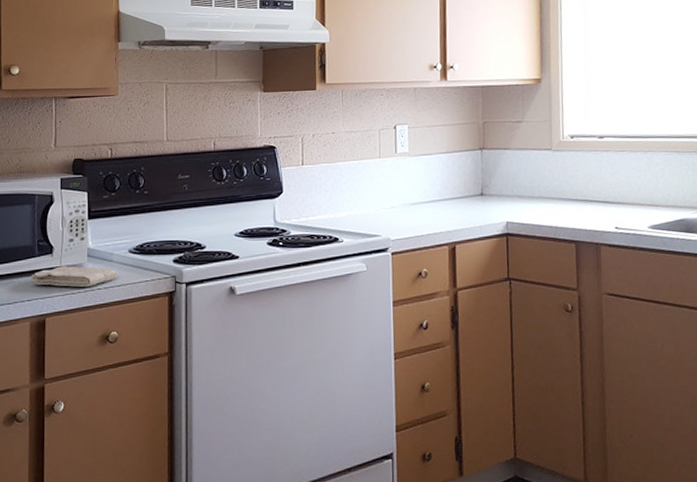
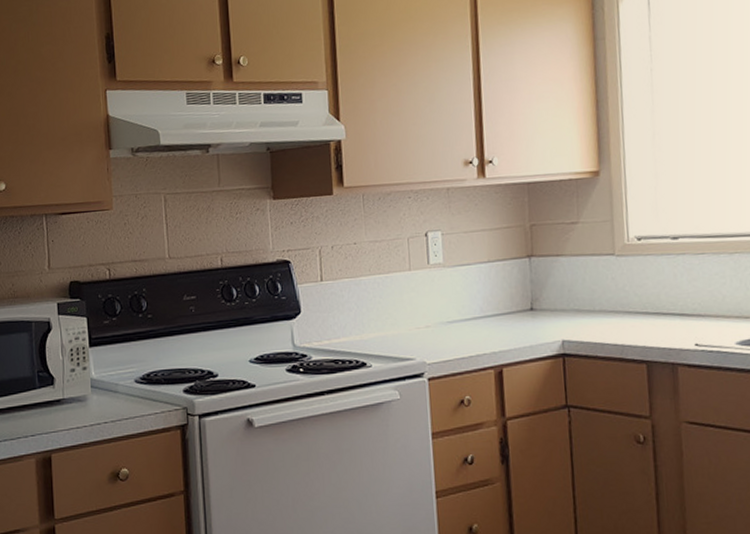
washcloth: present [30,266,118,287] -> none [33,398,125,421]

